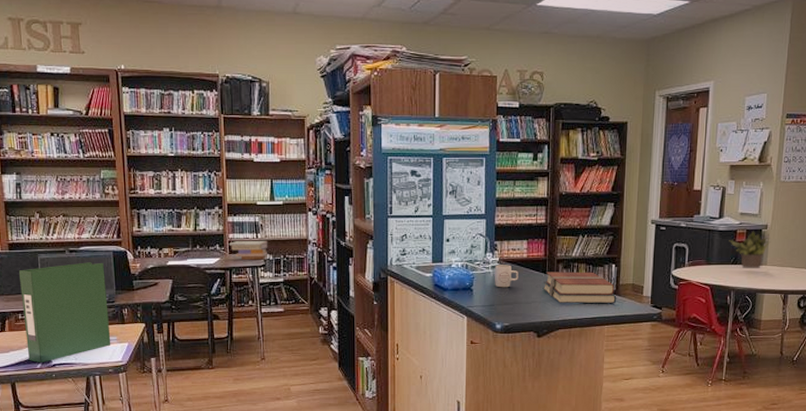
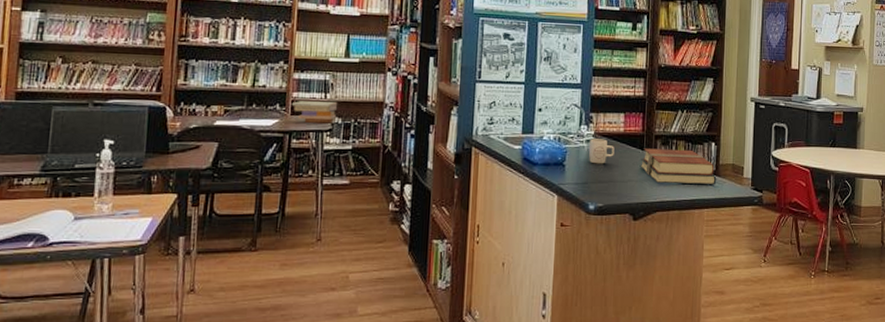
binder: present [18,262,111,364] -> none [18,118,135,242]
potted plant: present [729,231,770,268] -> none [827,113,866,152]

